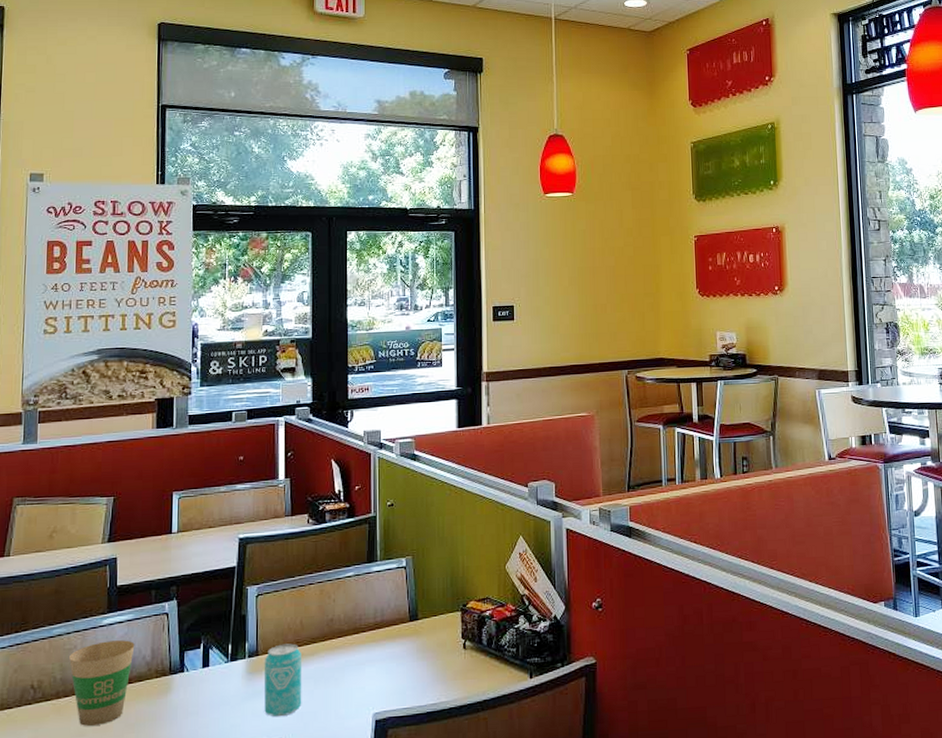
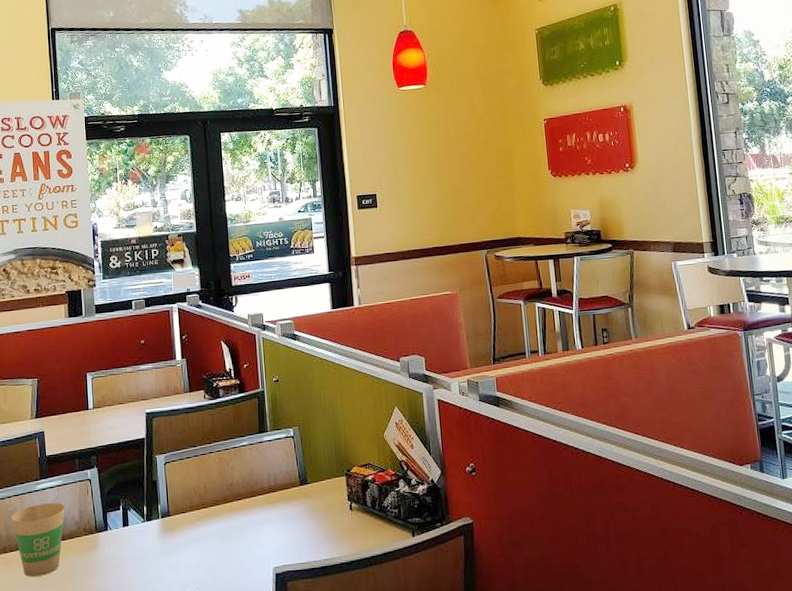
beverage can: present [264,643,302,718] -> none [175,505,211,571]

